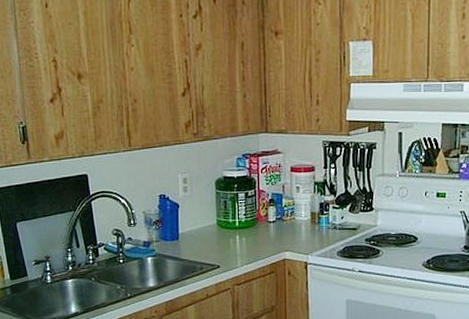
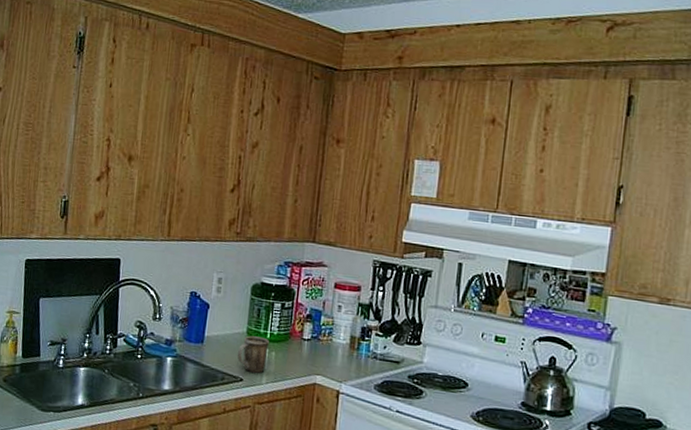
mug: none [211,226,239,259] -> present [237,336,269,373]

